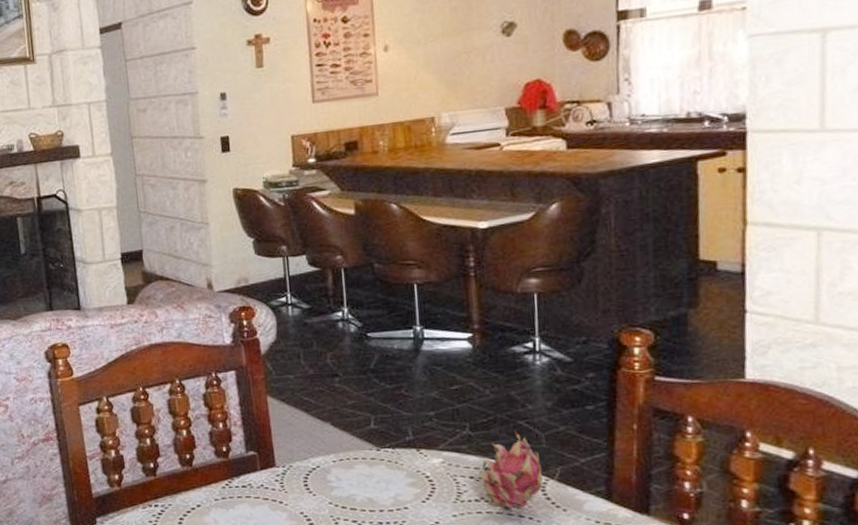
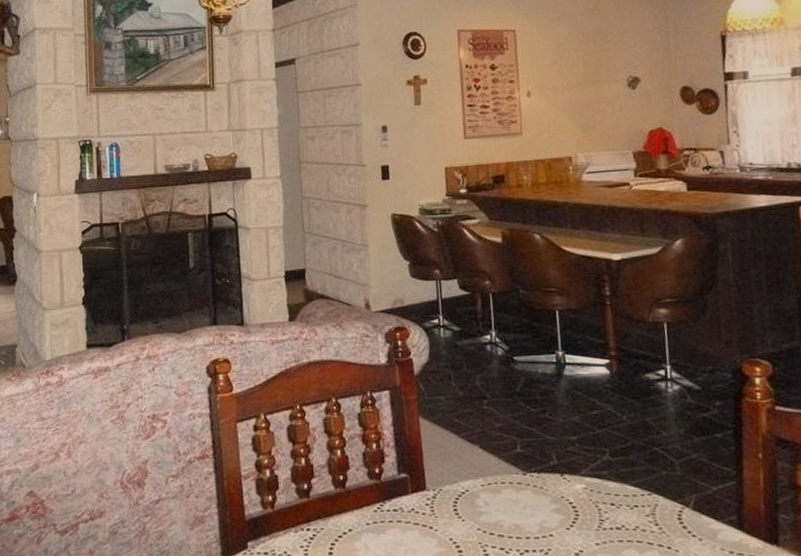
fruit: present [479,430,543,509] -> none [620,457,679,537]

